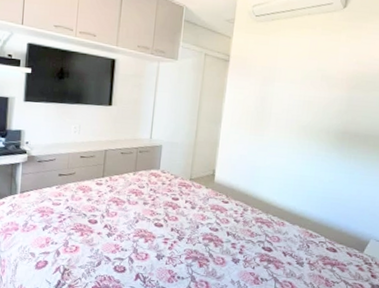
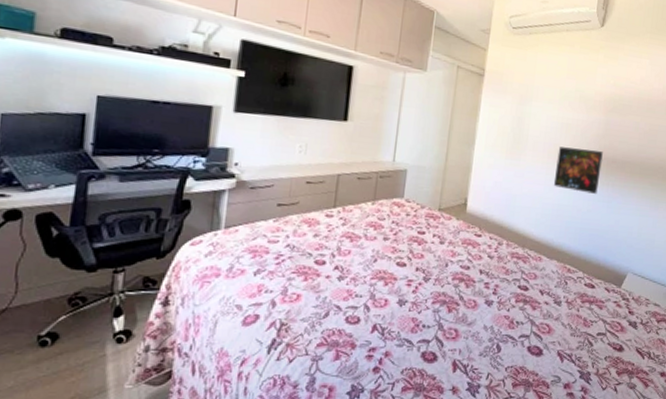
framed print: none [295,123,345,166] -> present [553,147,603,194]

